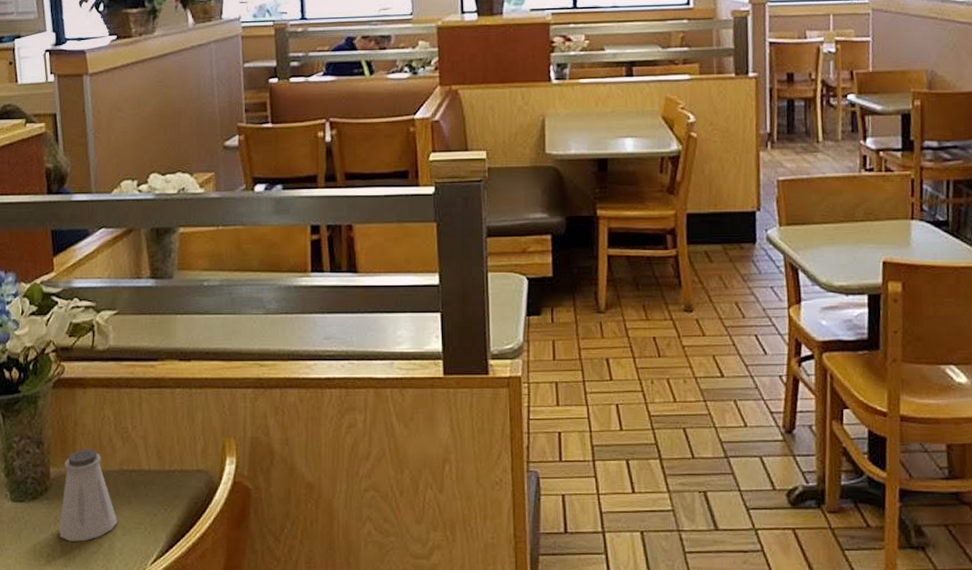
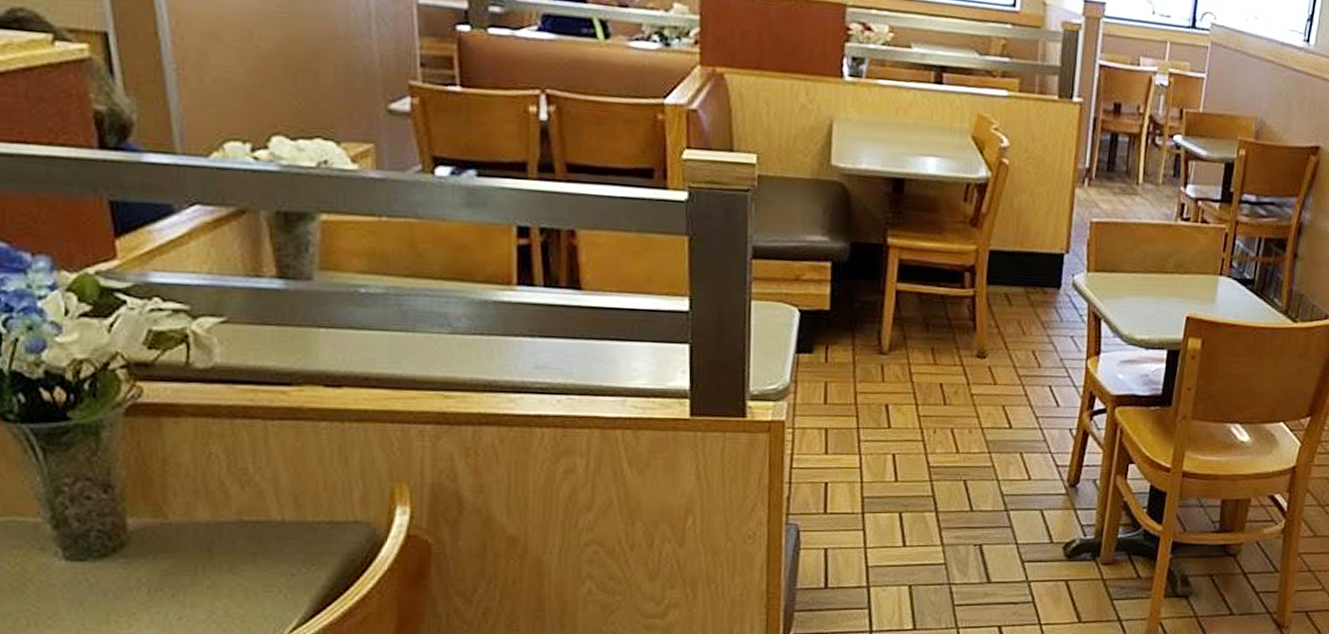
saltshaker: present [59,449,118,542] -> none [145,494,237,609]

